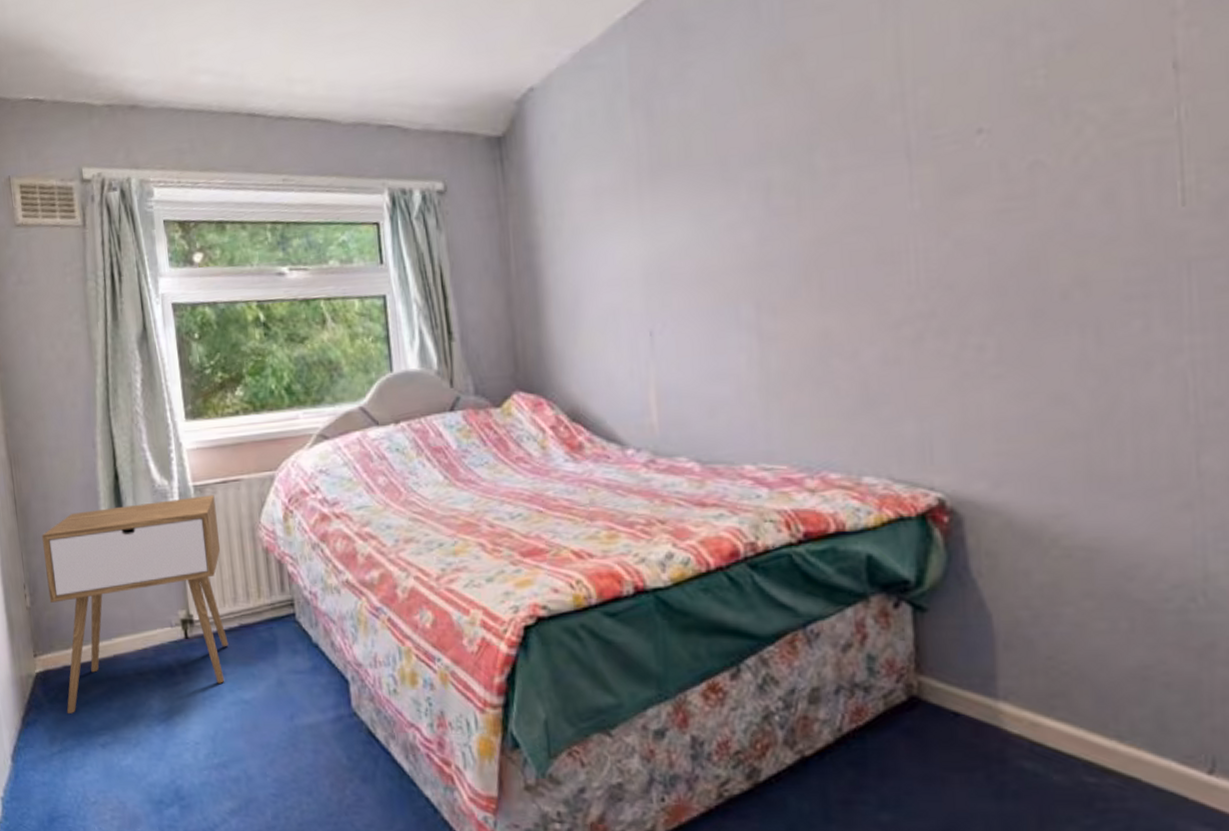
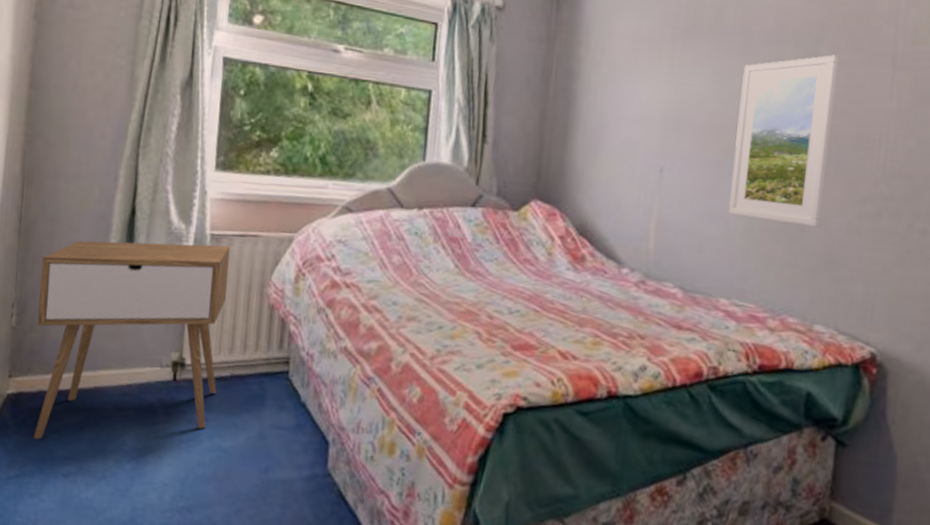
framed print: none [726,162,850,369] -> present [729,55,840,227]

